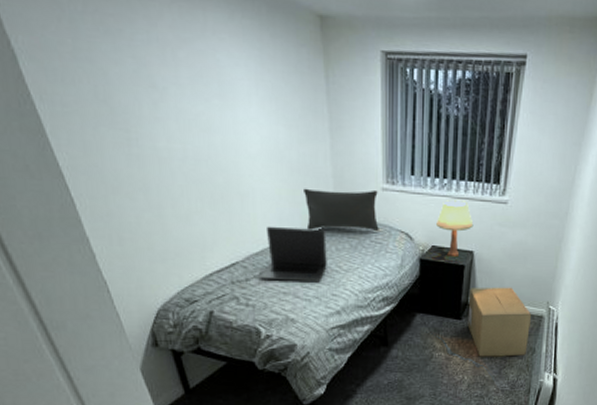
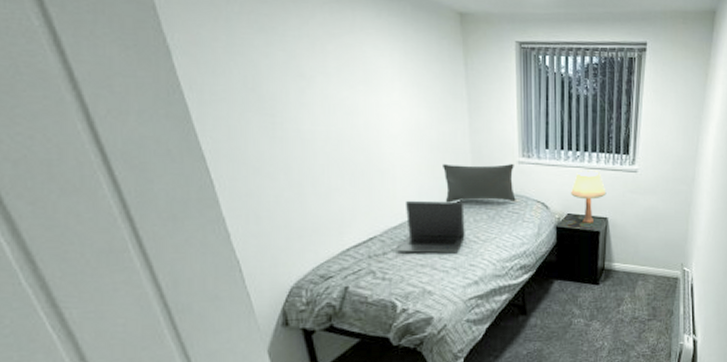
box: present [467,287,531,357] -> none [605,250,667,322]

